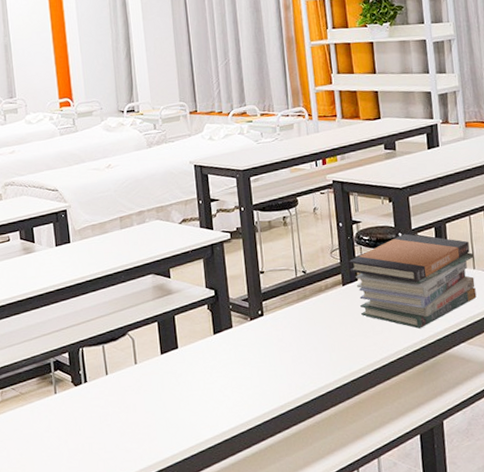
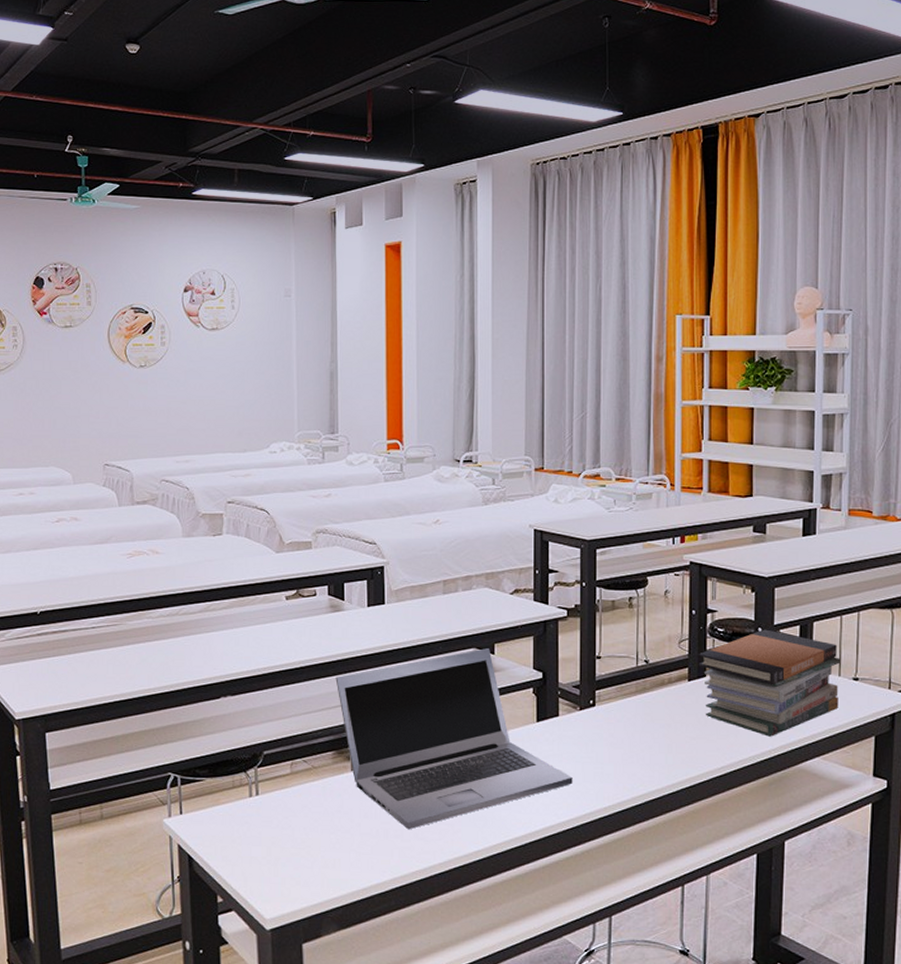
laptop: none [33,273,251,442] -> present [335,648,573,830]

